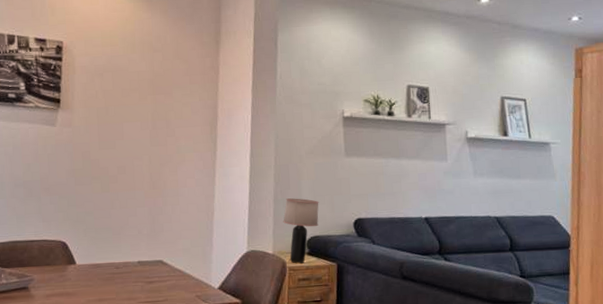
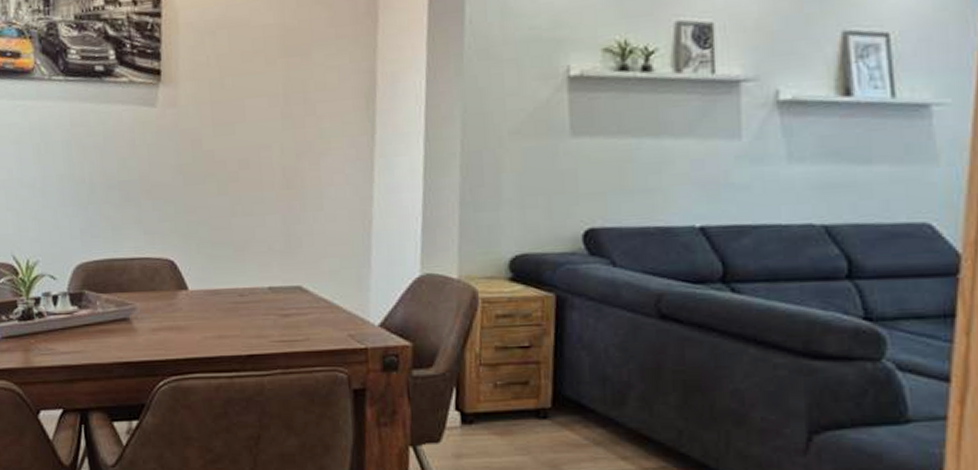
table lamp: present [283,198,319,264] -> none [473,199,529,294]

